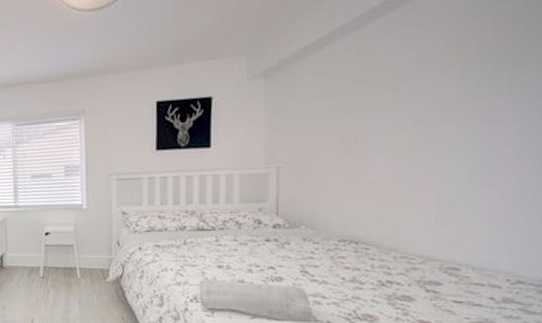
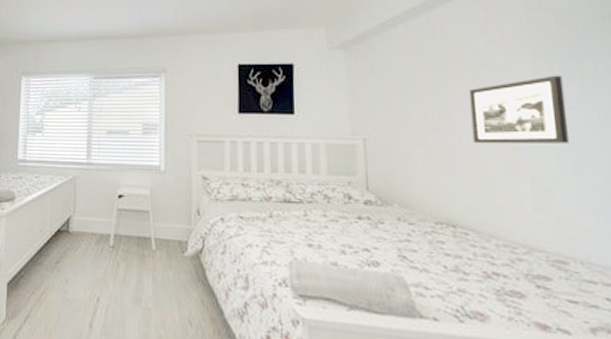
picture frame: none [386,89,489,165] -> present [468,75,569,144]

